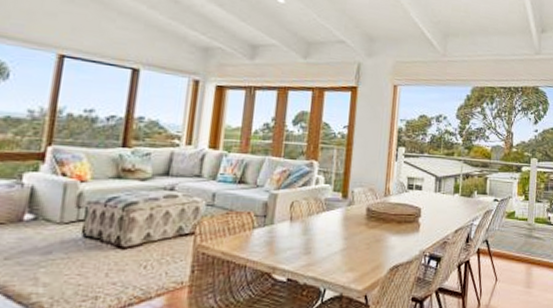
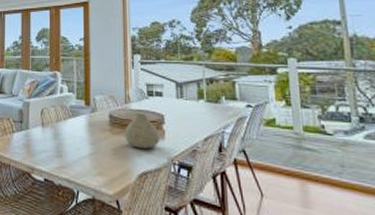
vase: none [380,207,415,242] -> present [125,114,159,149]

